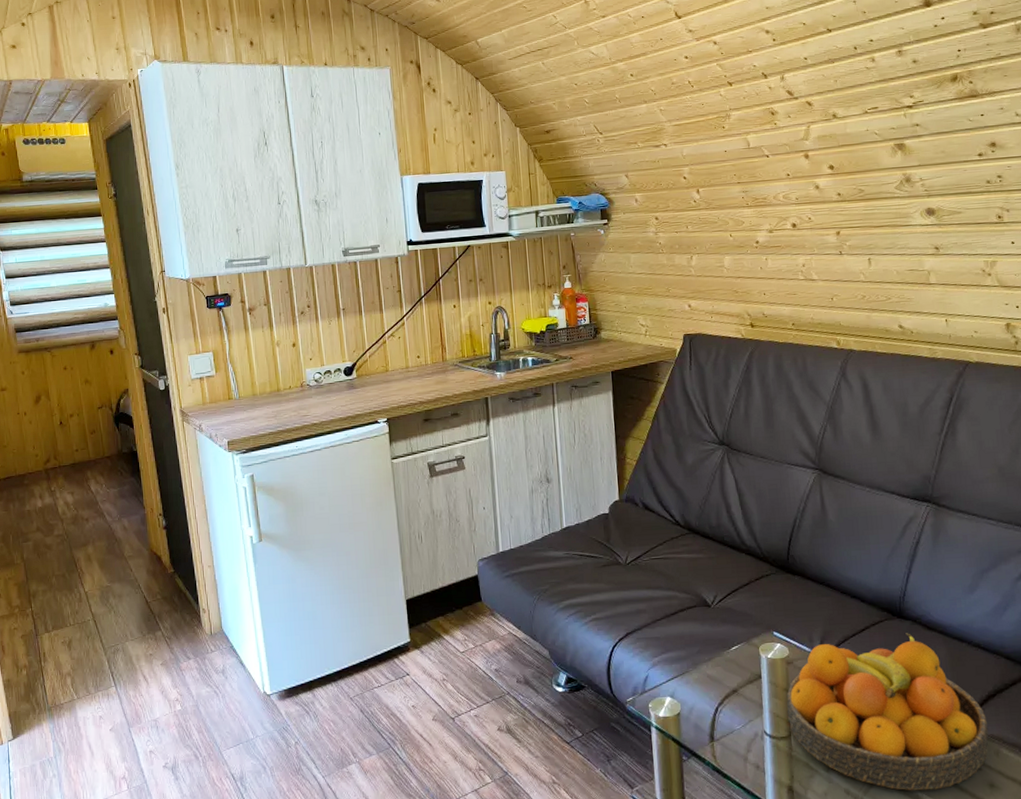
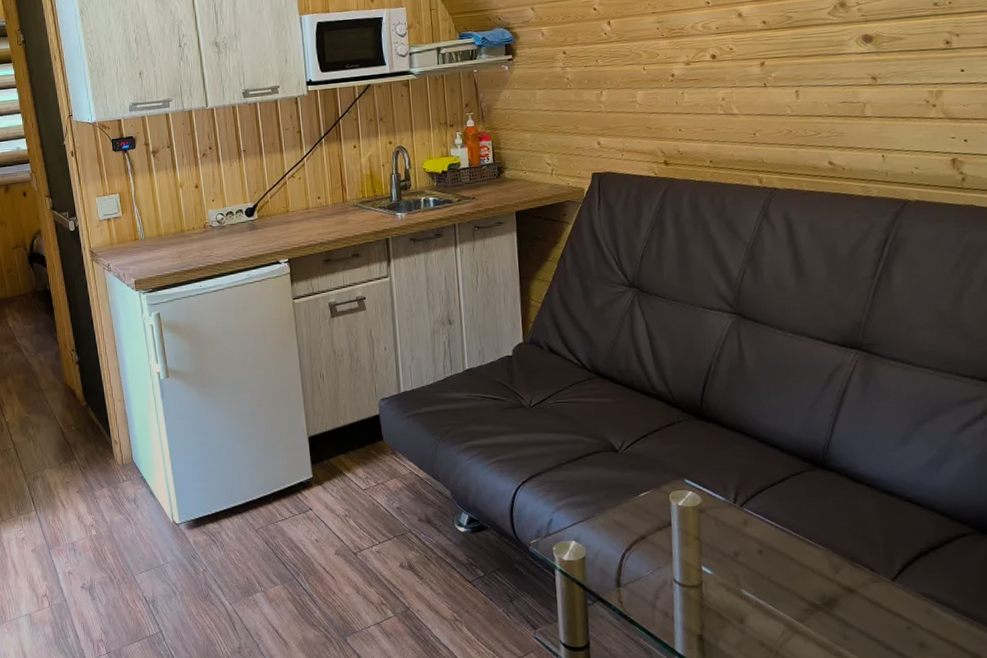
fruit bowl: present [786,633,989,791] -> none [698,485,920,647]

